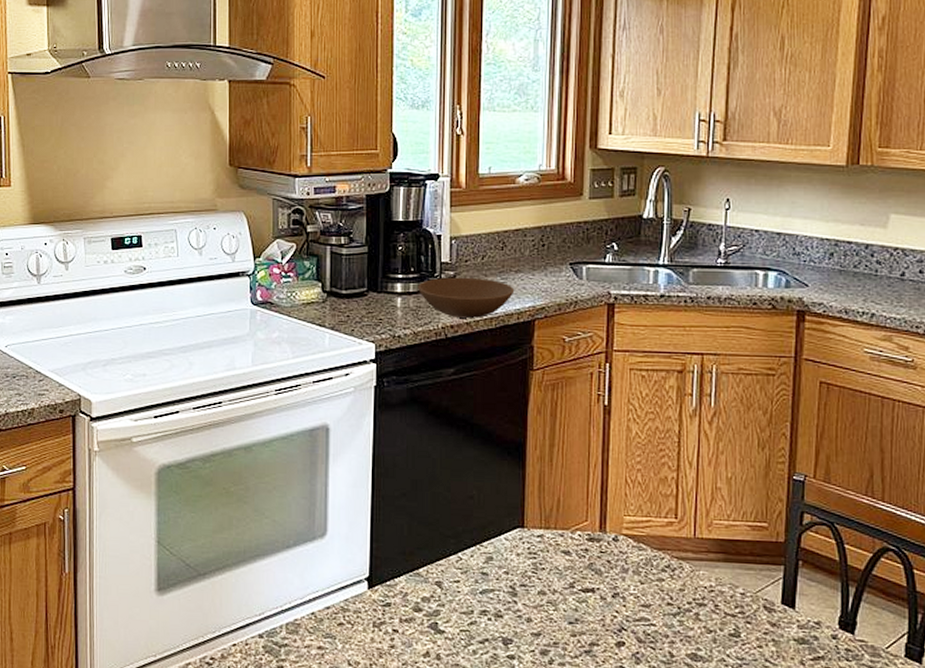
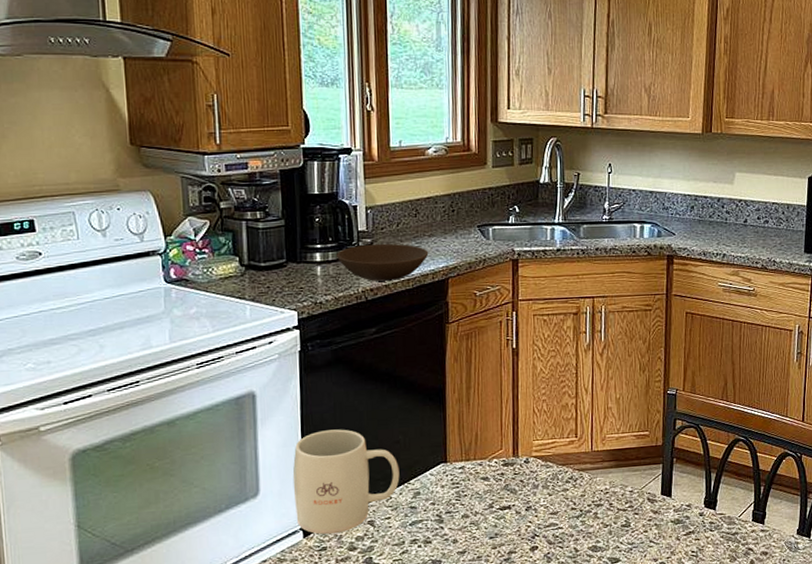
mug: none [360,474,472,590] -> present [292,429,400,535]

